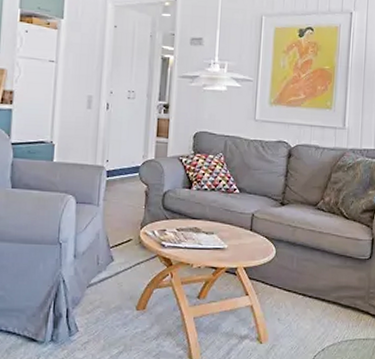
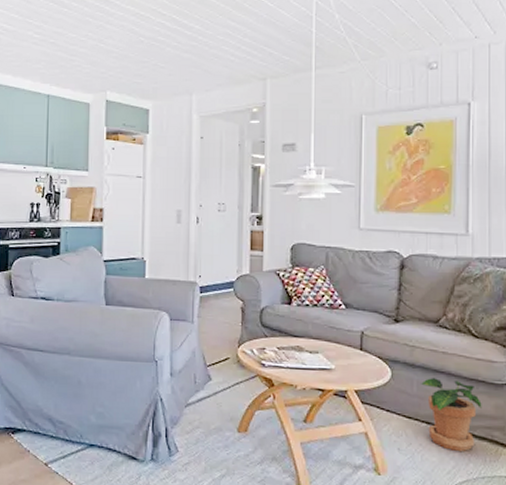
potted plant: none [300,255,348,319] -> present [421,378,482,451]

